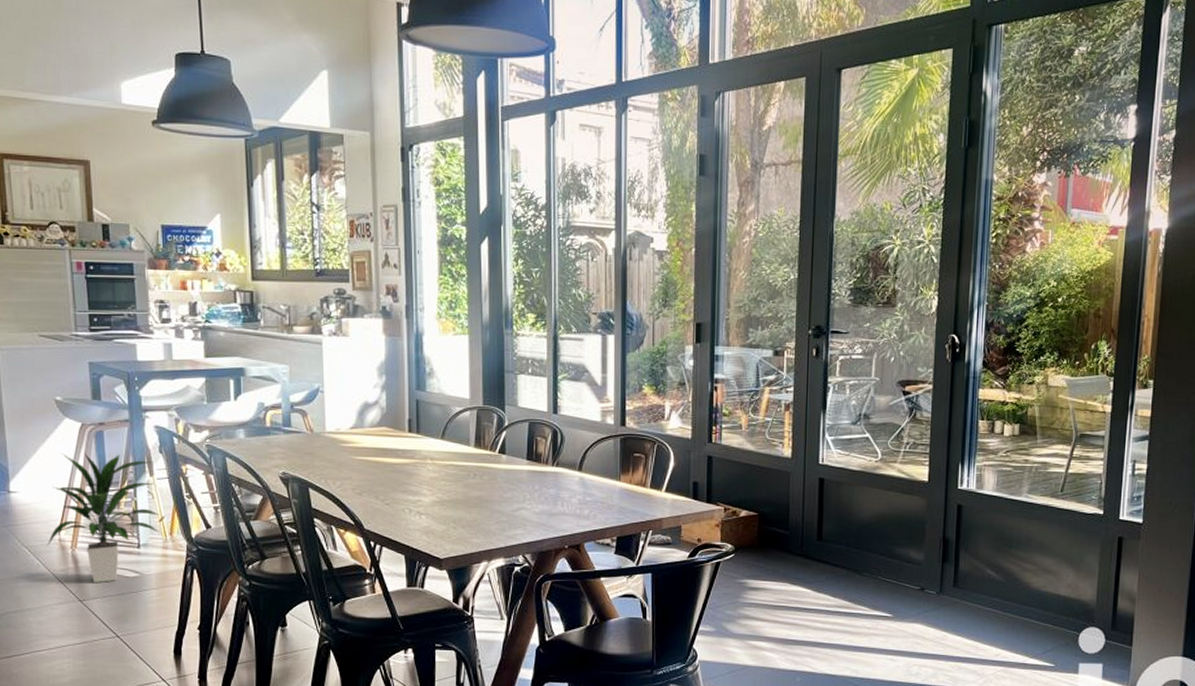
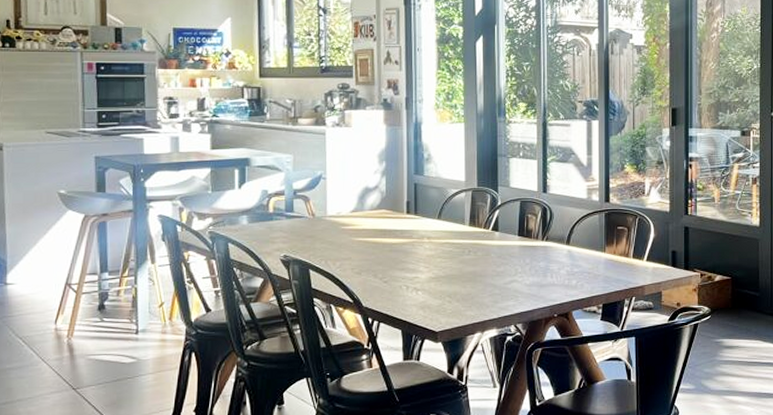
indoor plant: present [47,452,159,583] -> none [42,243,159,371]

